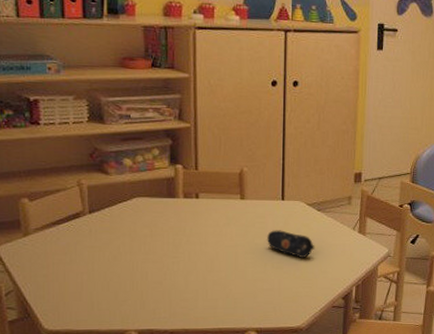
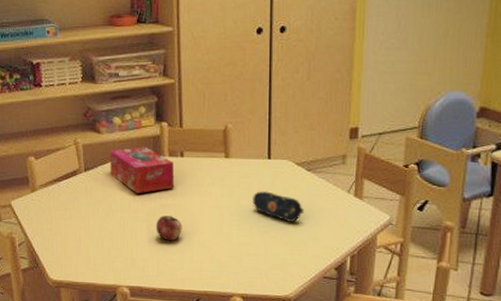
tissue box: none [118,188,189,235] -> present [109,147,175,193]
apple: none [168,256,197,281] -> present [155,216,182,241]

